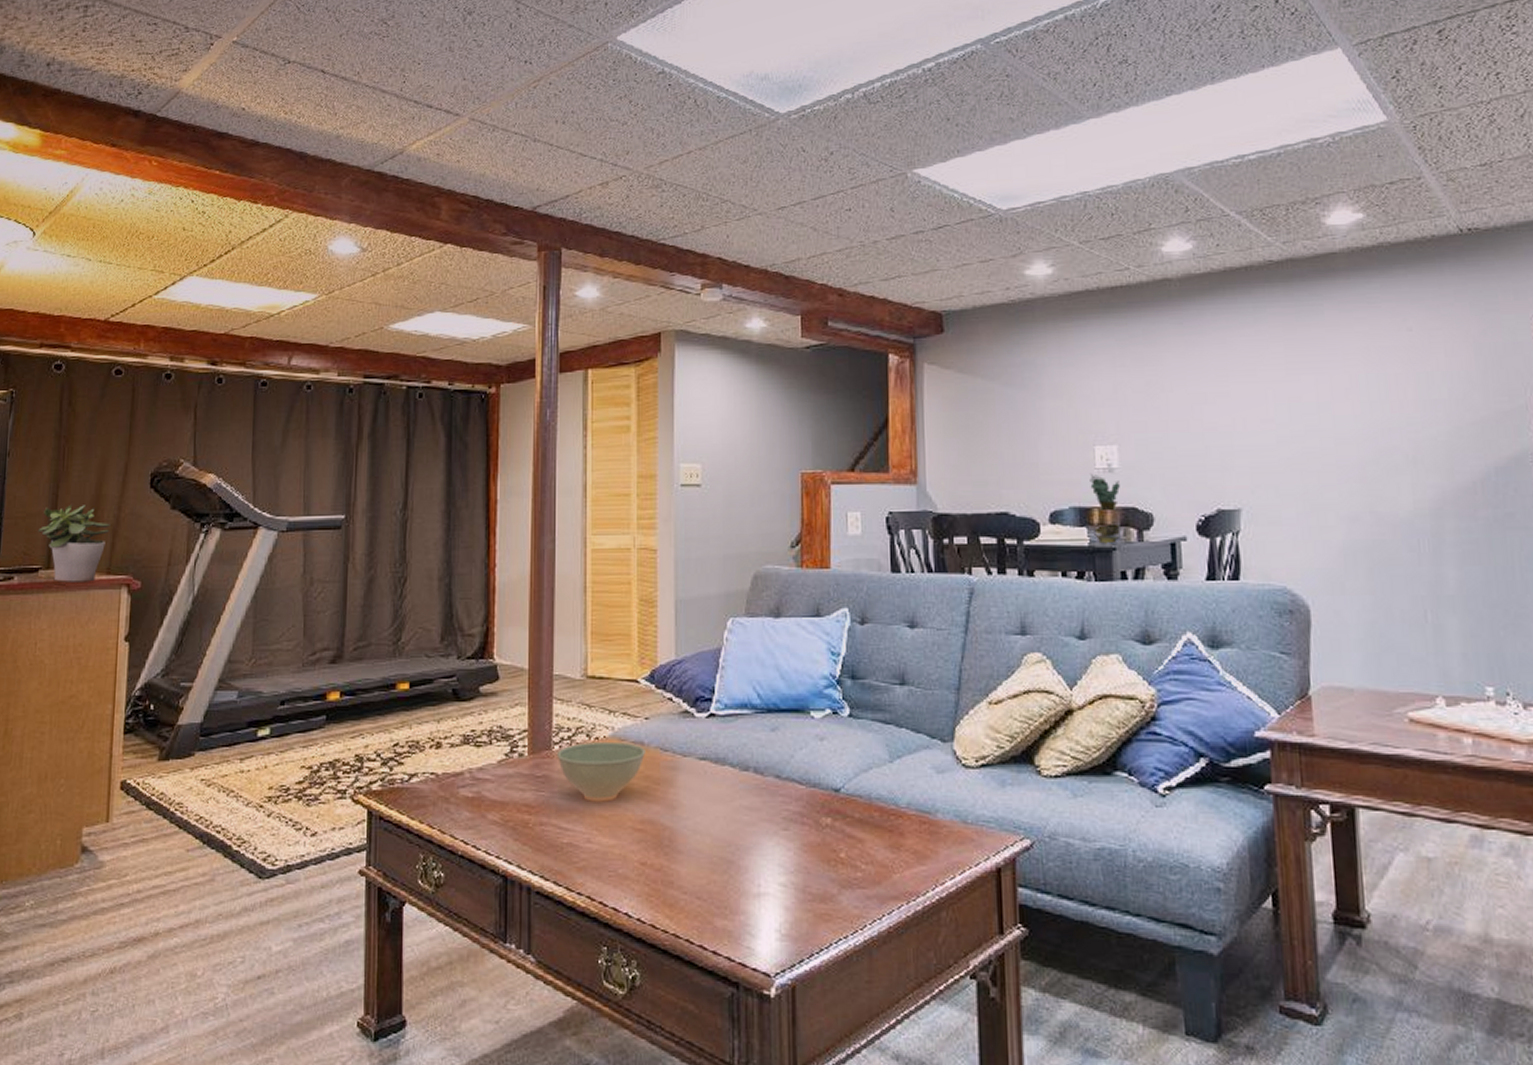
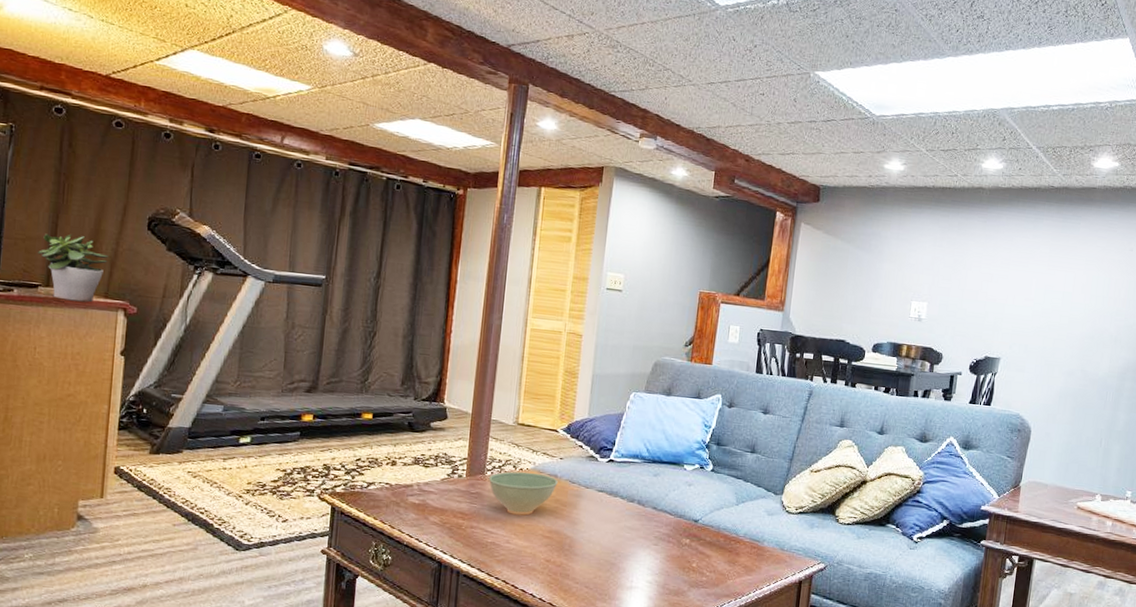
vase: present [1090,473,1121,544] -> none [901,320,924,371]

